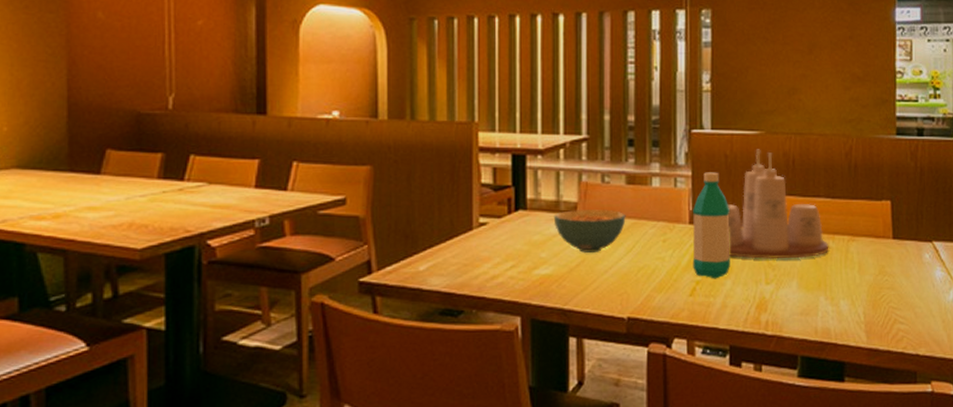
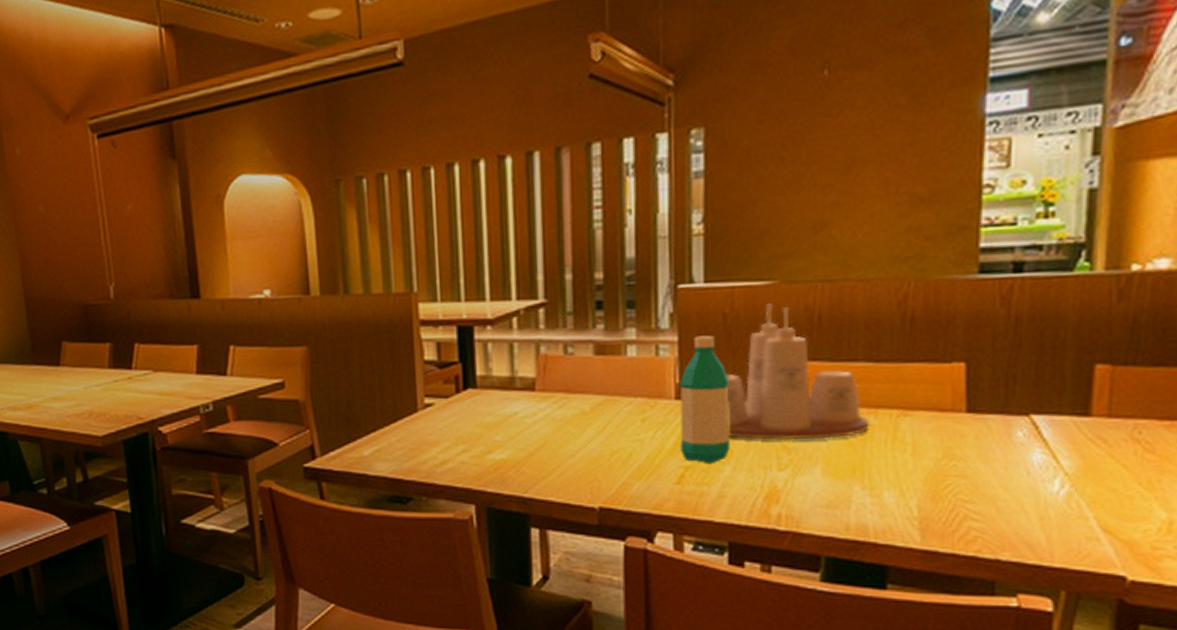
cereal bowl: present [553,209,626,253] -> none [508,385,595,435]

